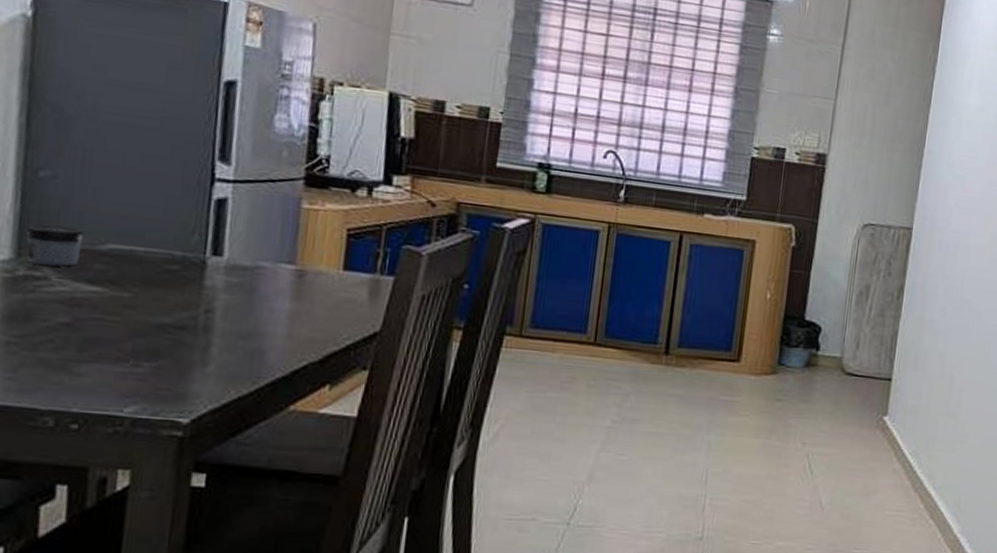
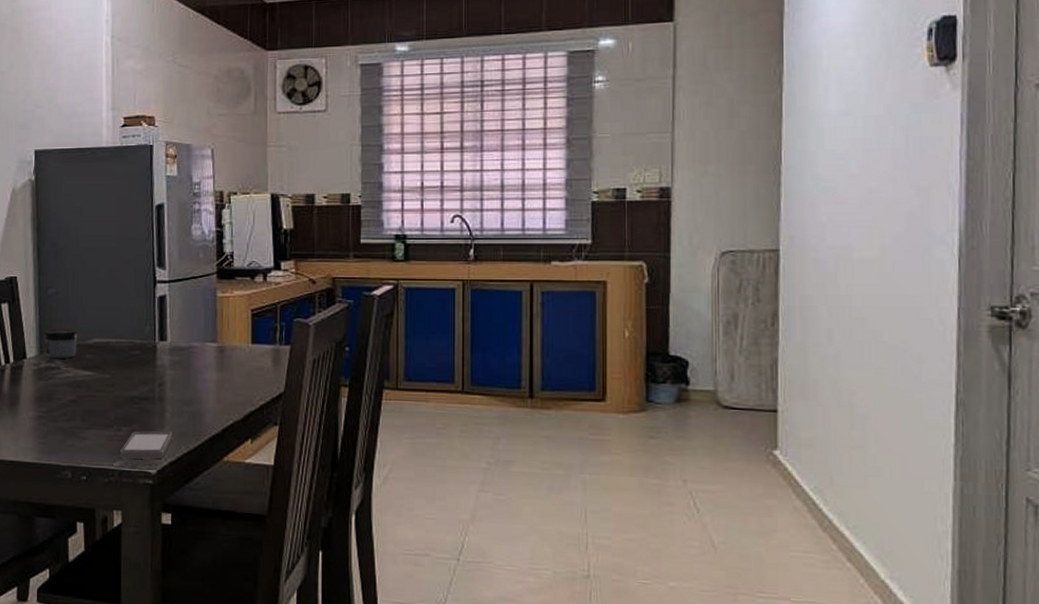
smartphone: none [136,368,219,405] -> present [120,431,172,459]

